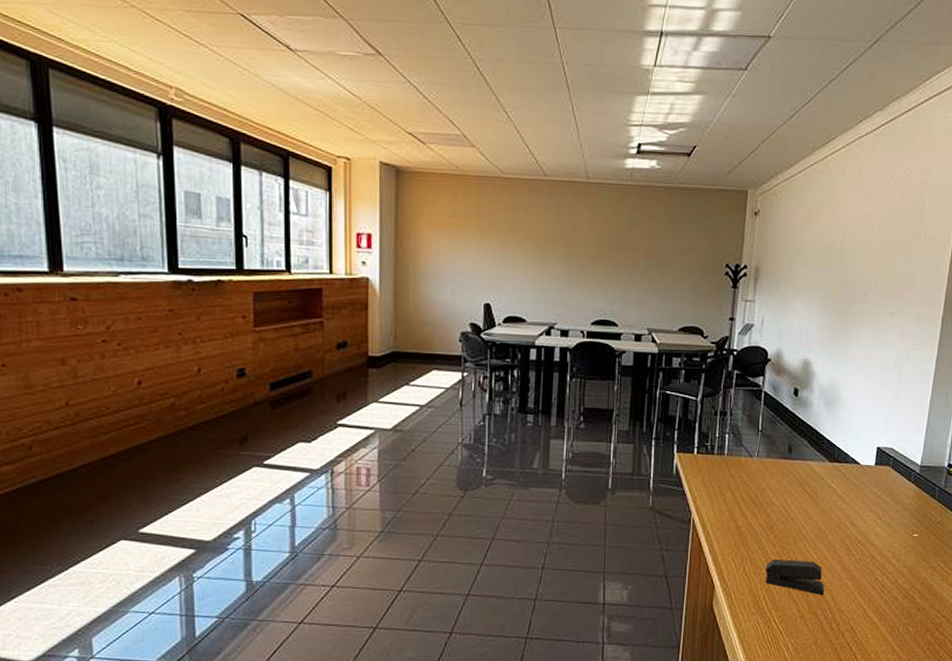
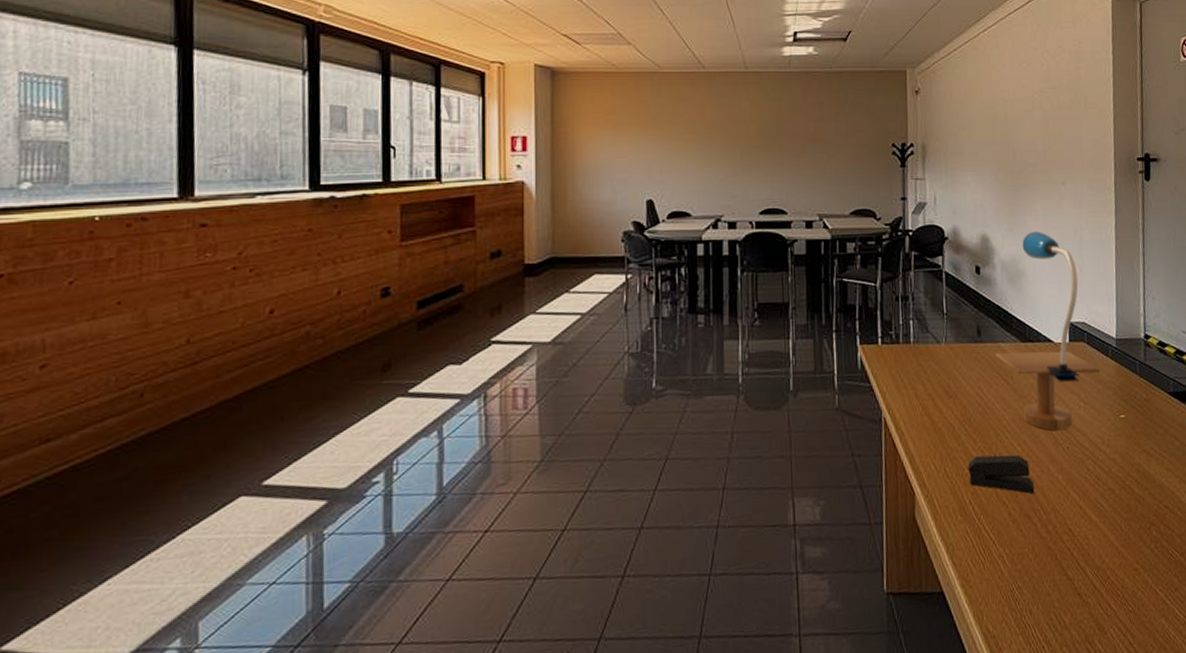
desk lamp: none [803,359,900,543] -> present [995,231,1100,431]

